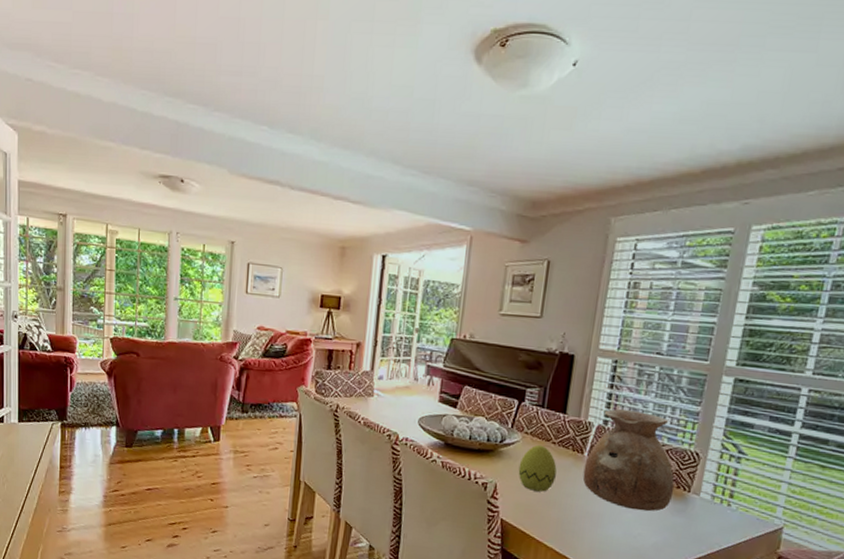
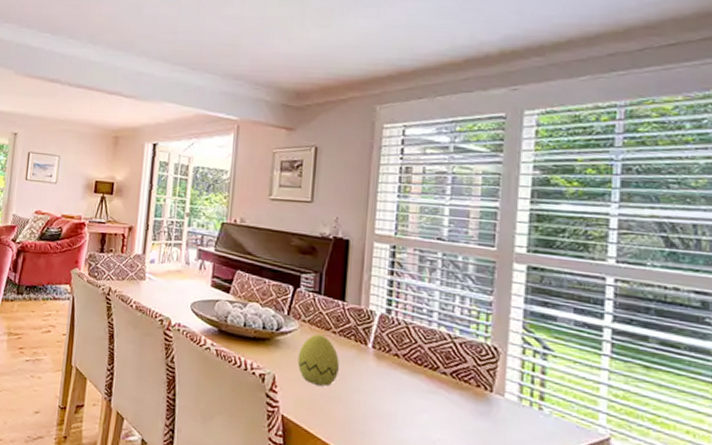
vase: present [582,409,675,512] -> none [368,297,474,413]

